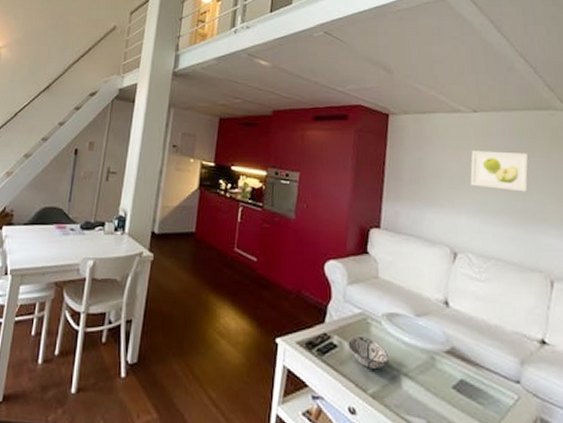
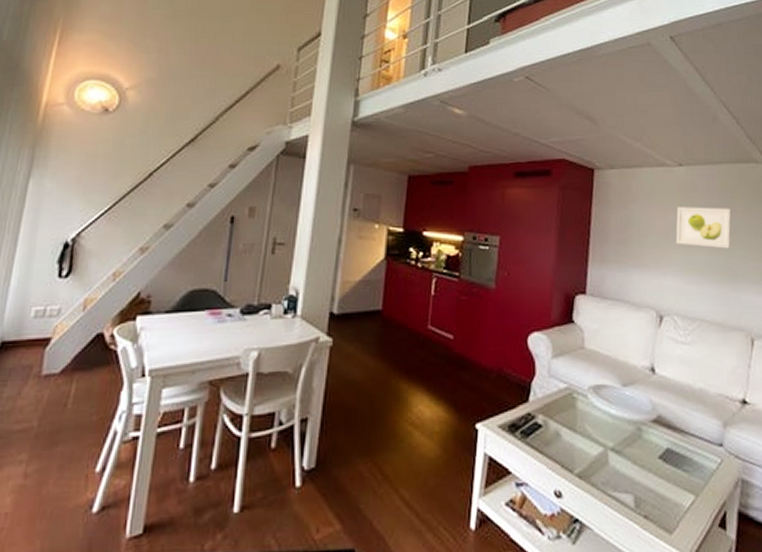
decorative bowl: present [348,337,389,370] -> none [553,413,596,448]

